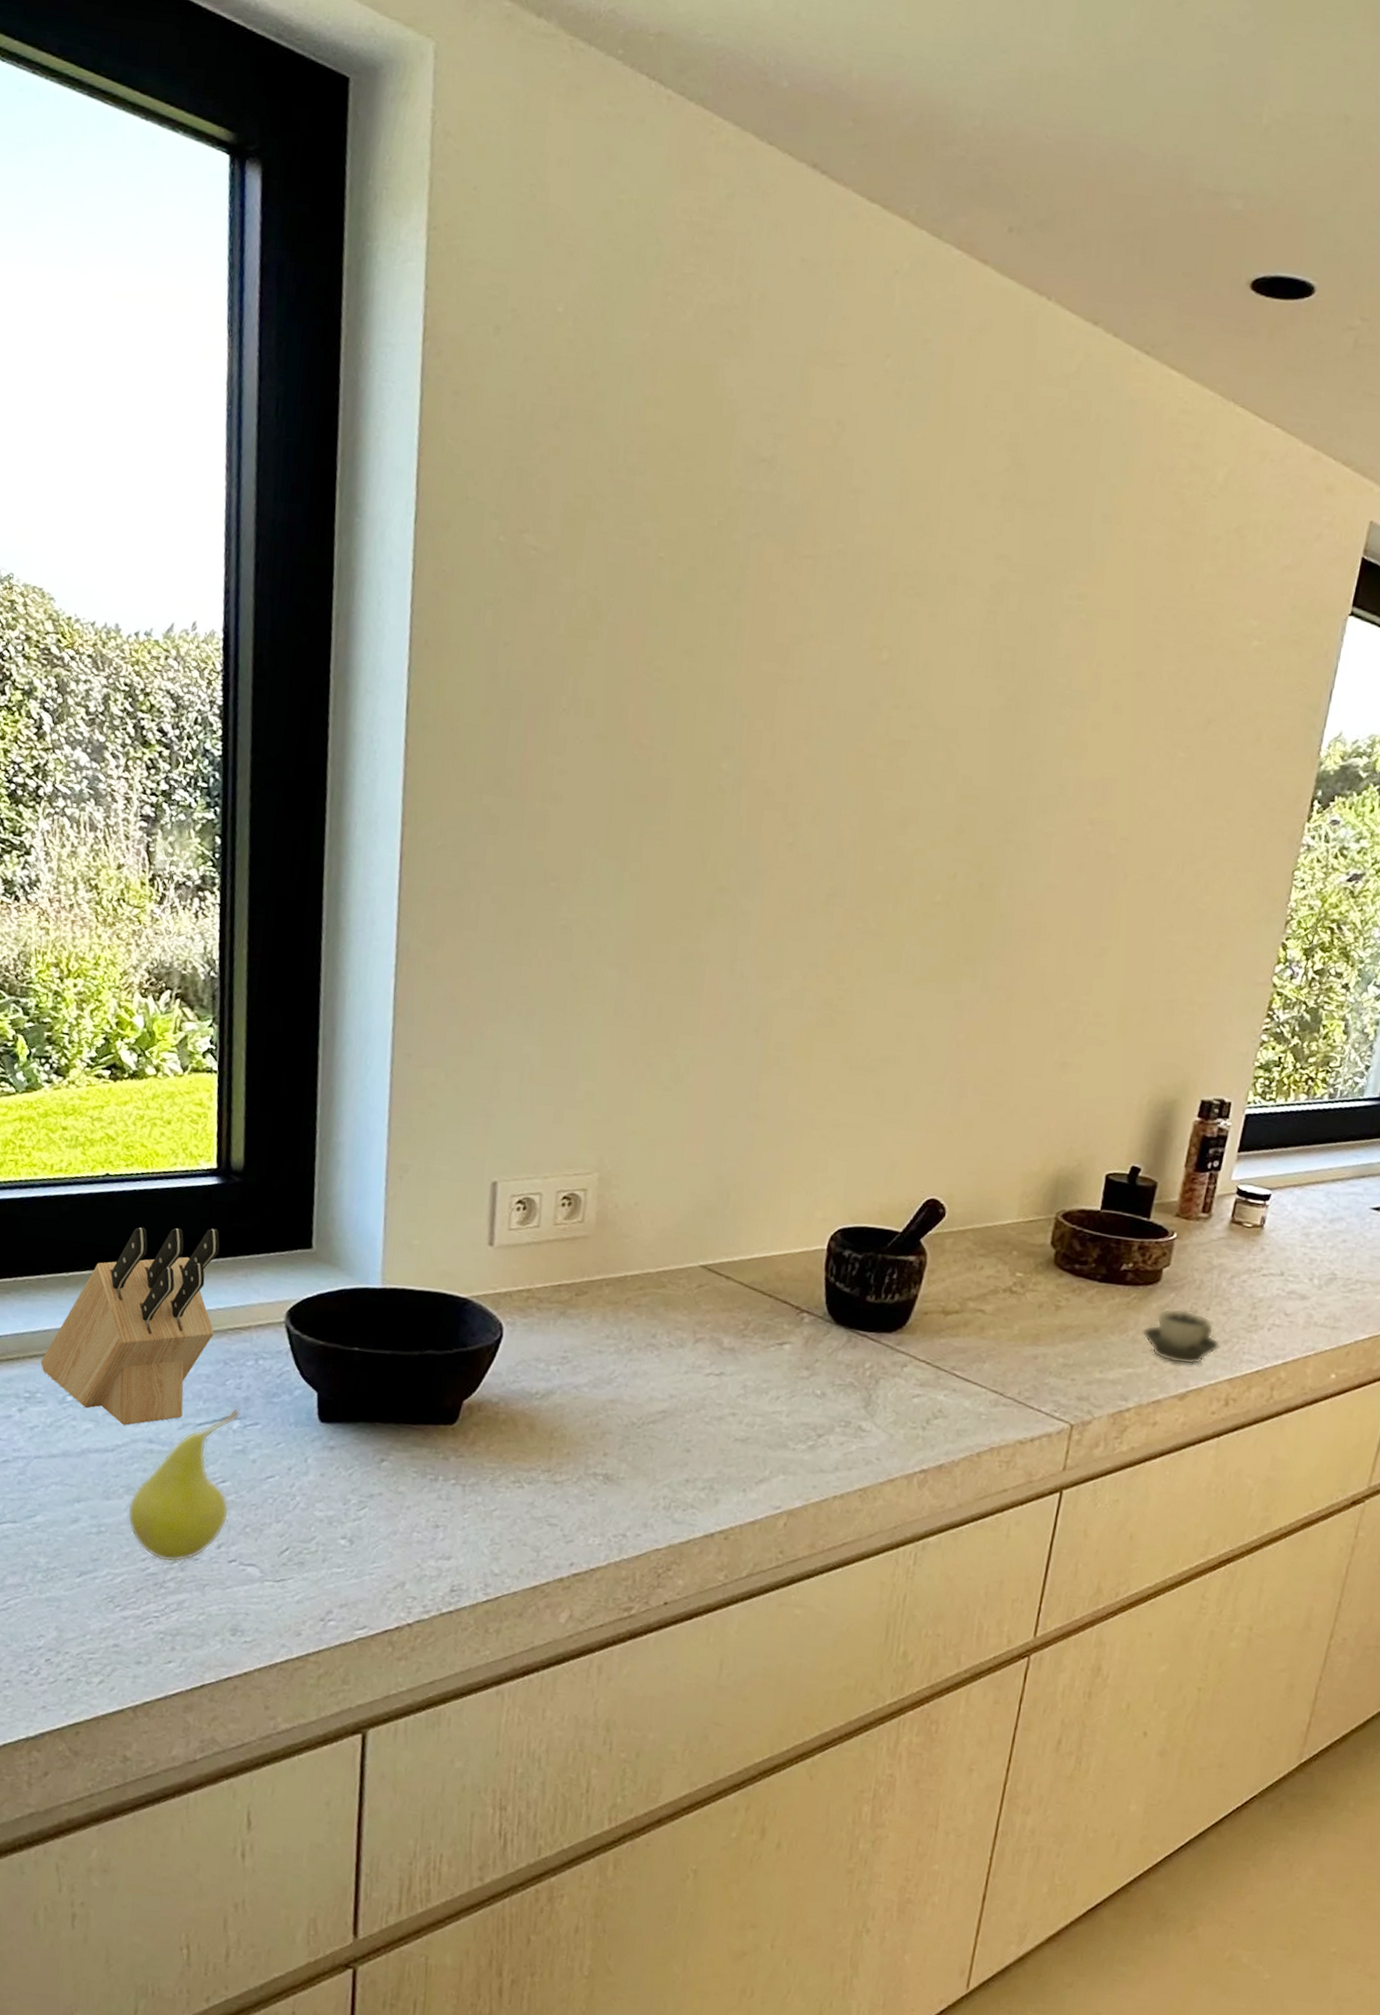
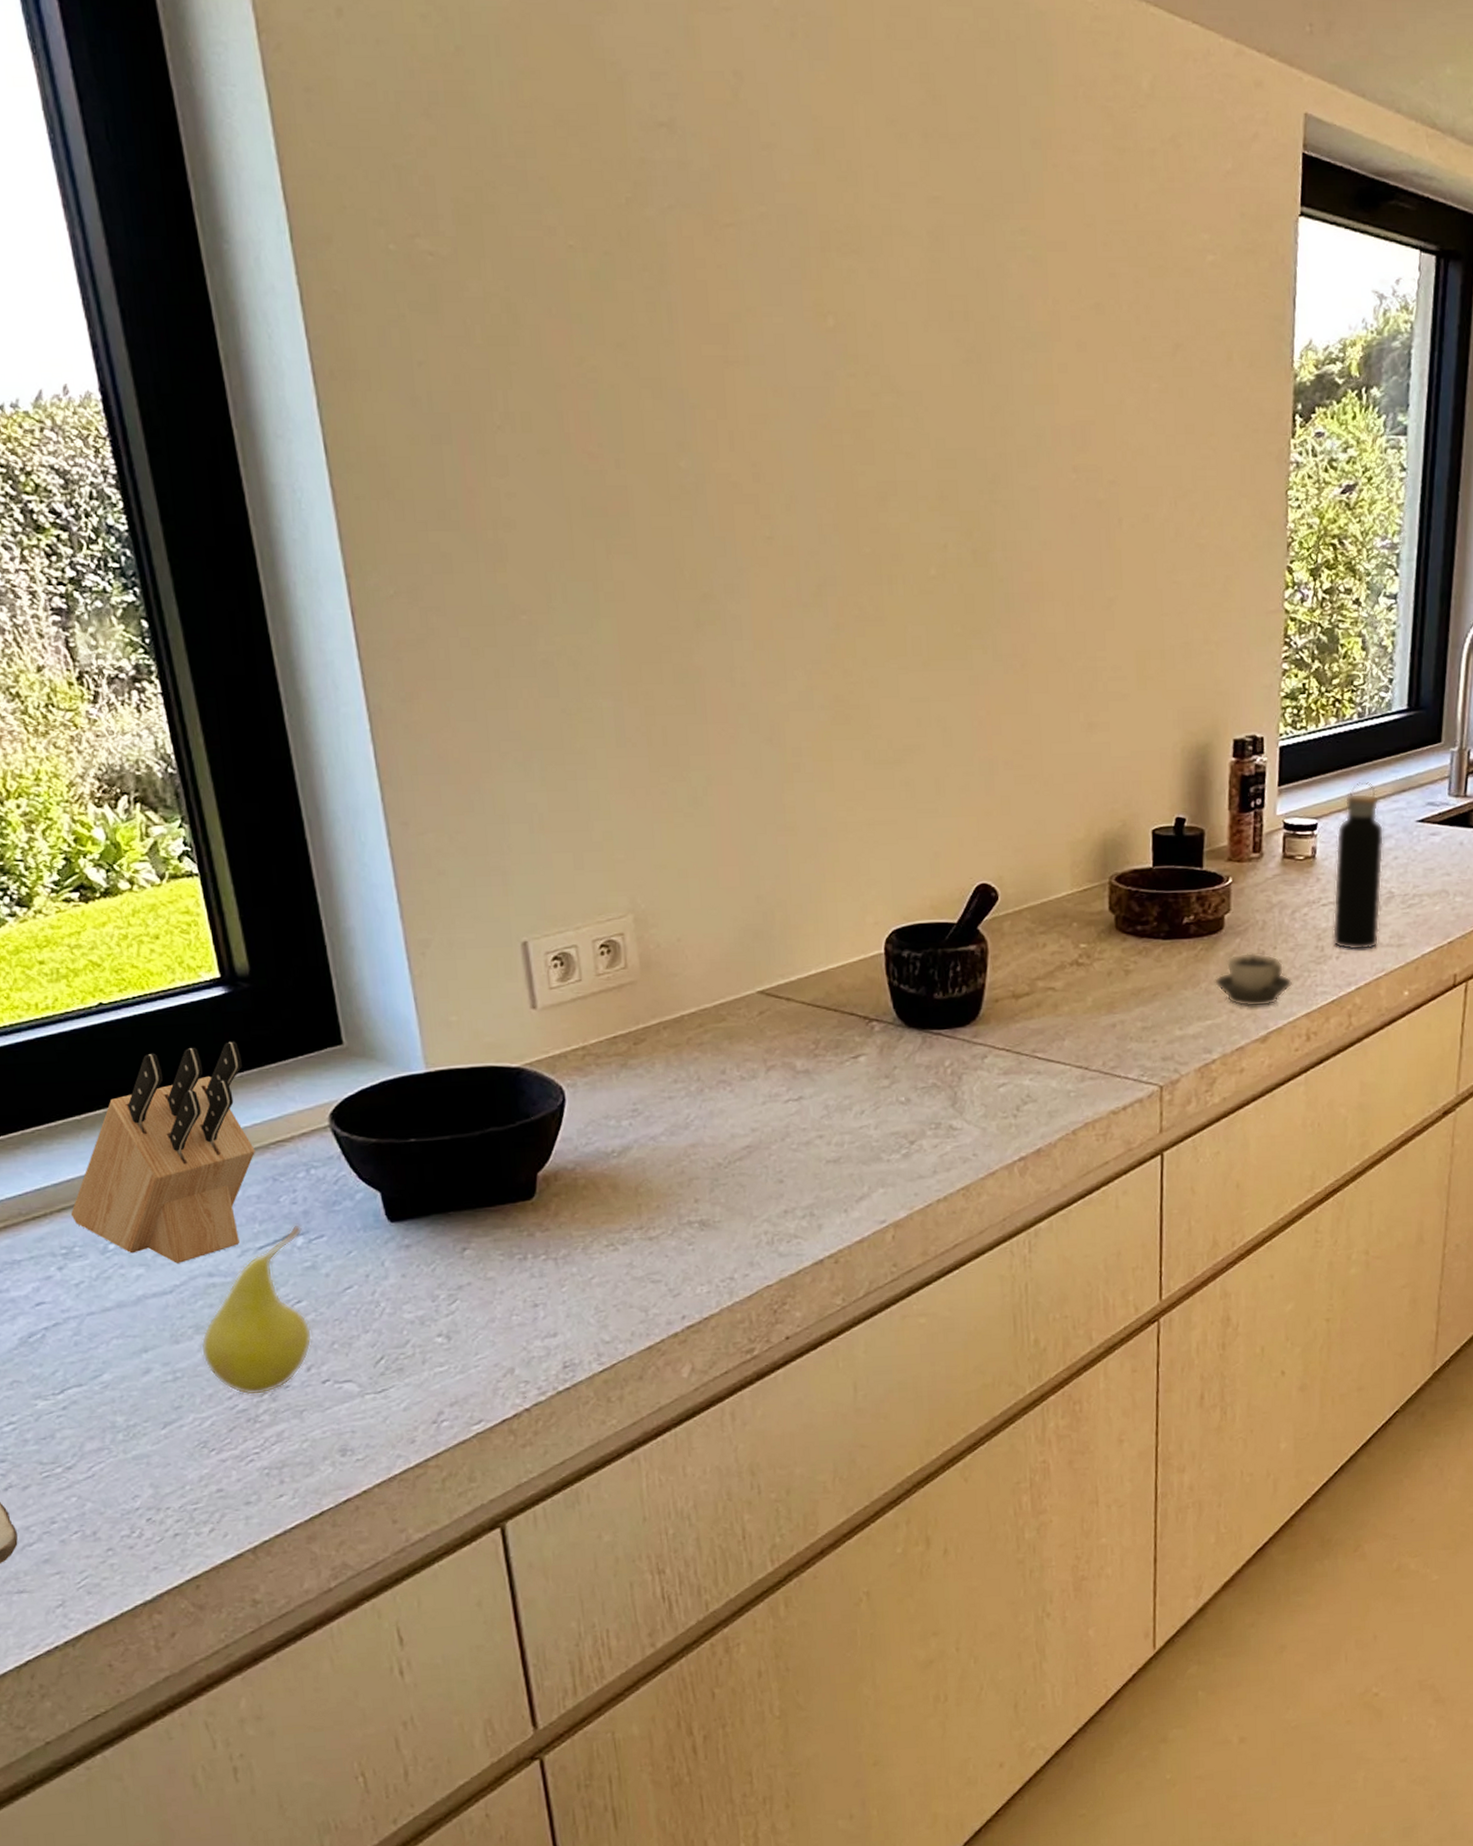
water bottle: none [1267,1161,1337,1327] -> present [1332,782,1384,951]

